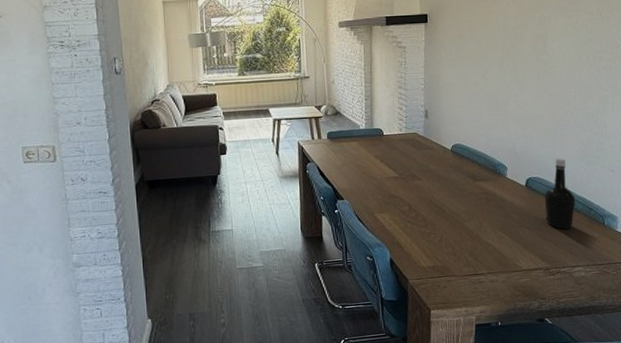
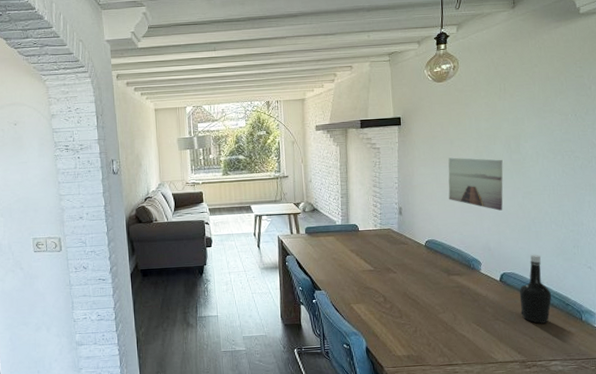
wall art: none [475,57,530,113] -> present [448,157,503,211]

